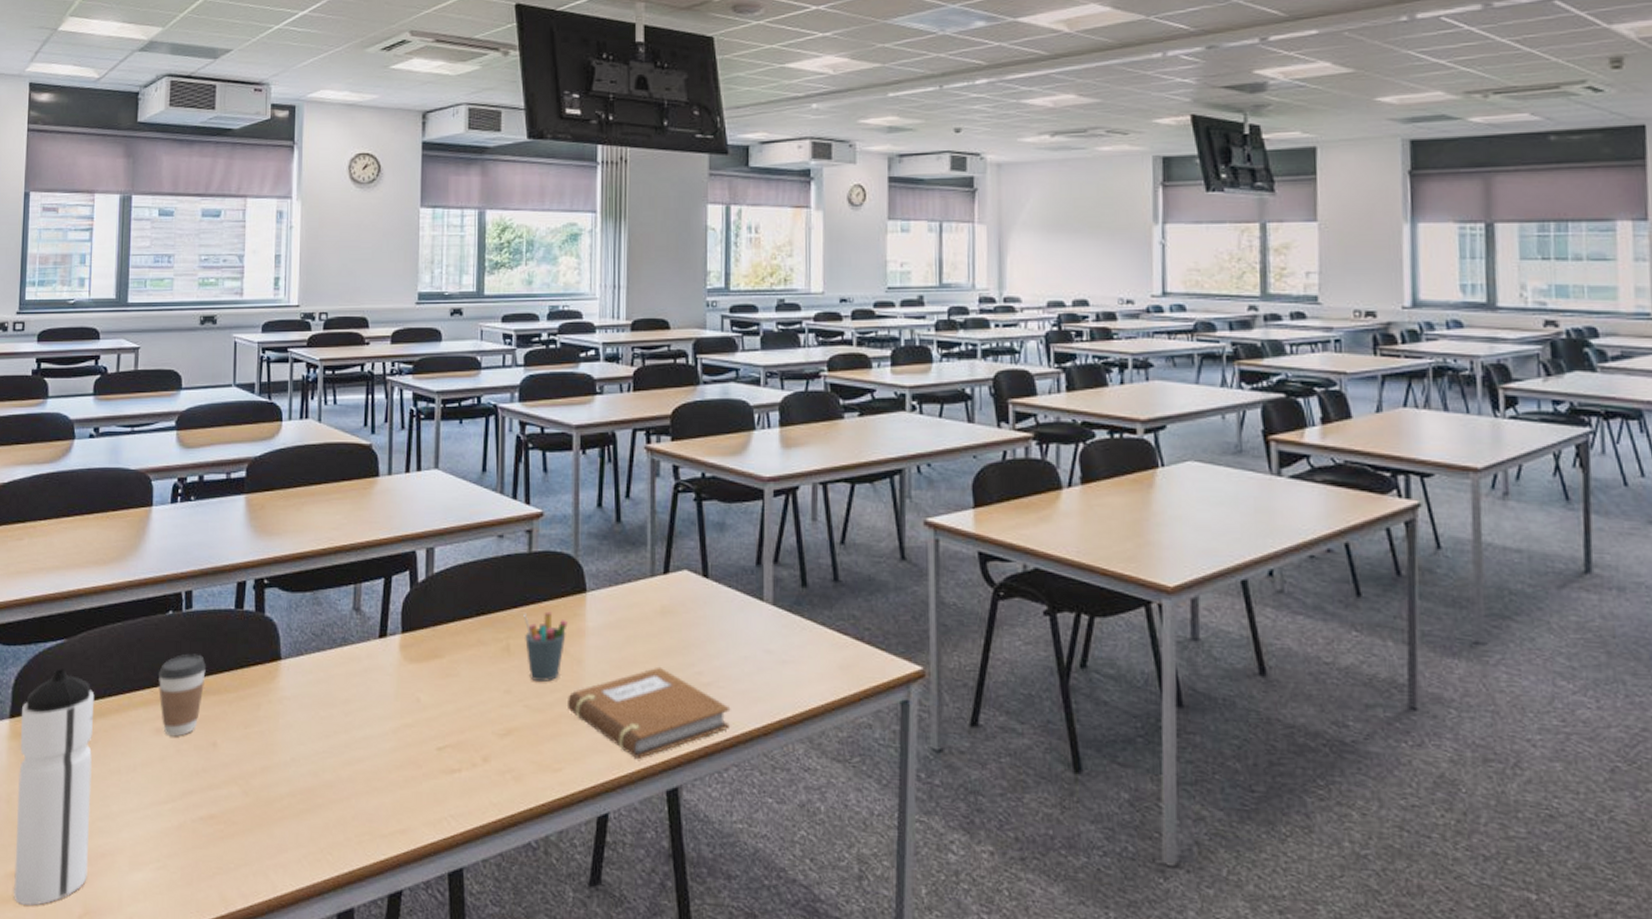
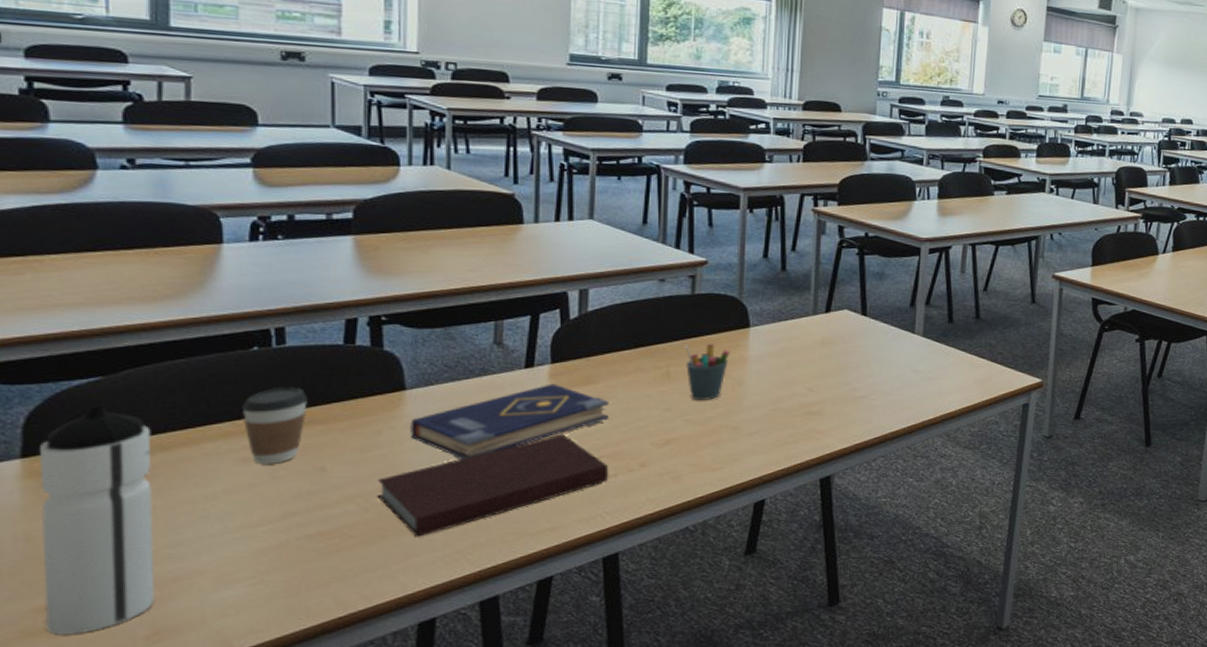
notebook: none [255,716,454,829] -> present [377,434,609,537]
book: none [283,656,454,742] -> present [410,384,610,460]
notebook: present [568,666,731,759] -> none [728,385,881,456]

